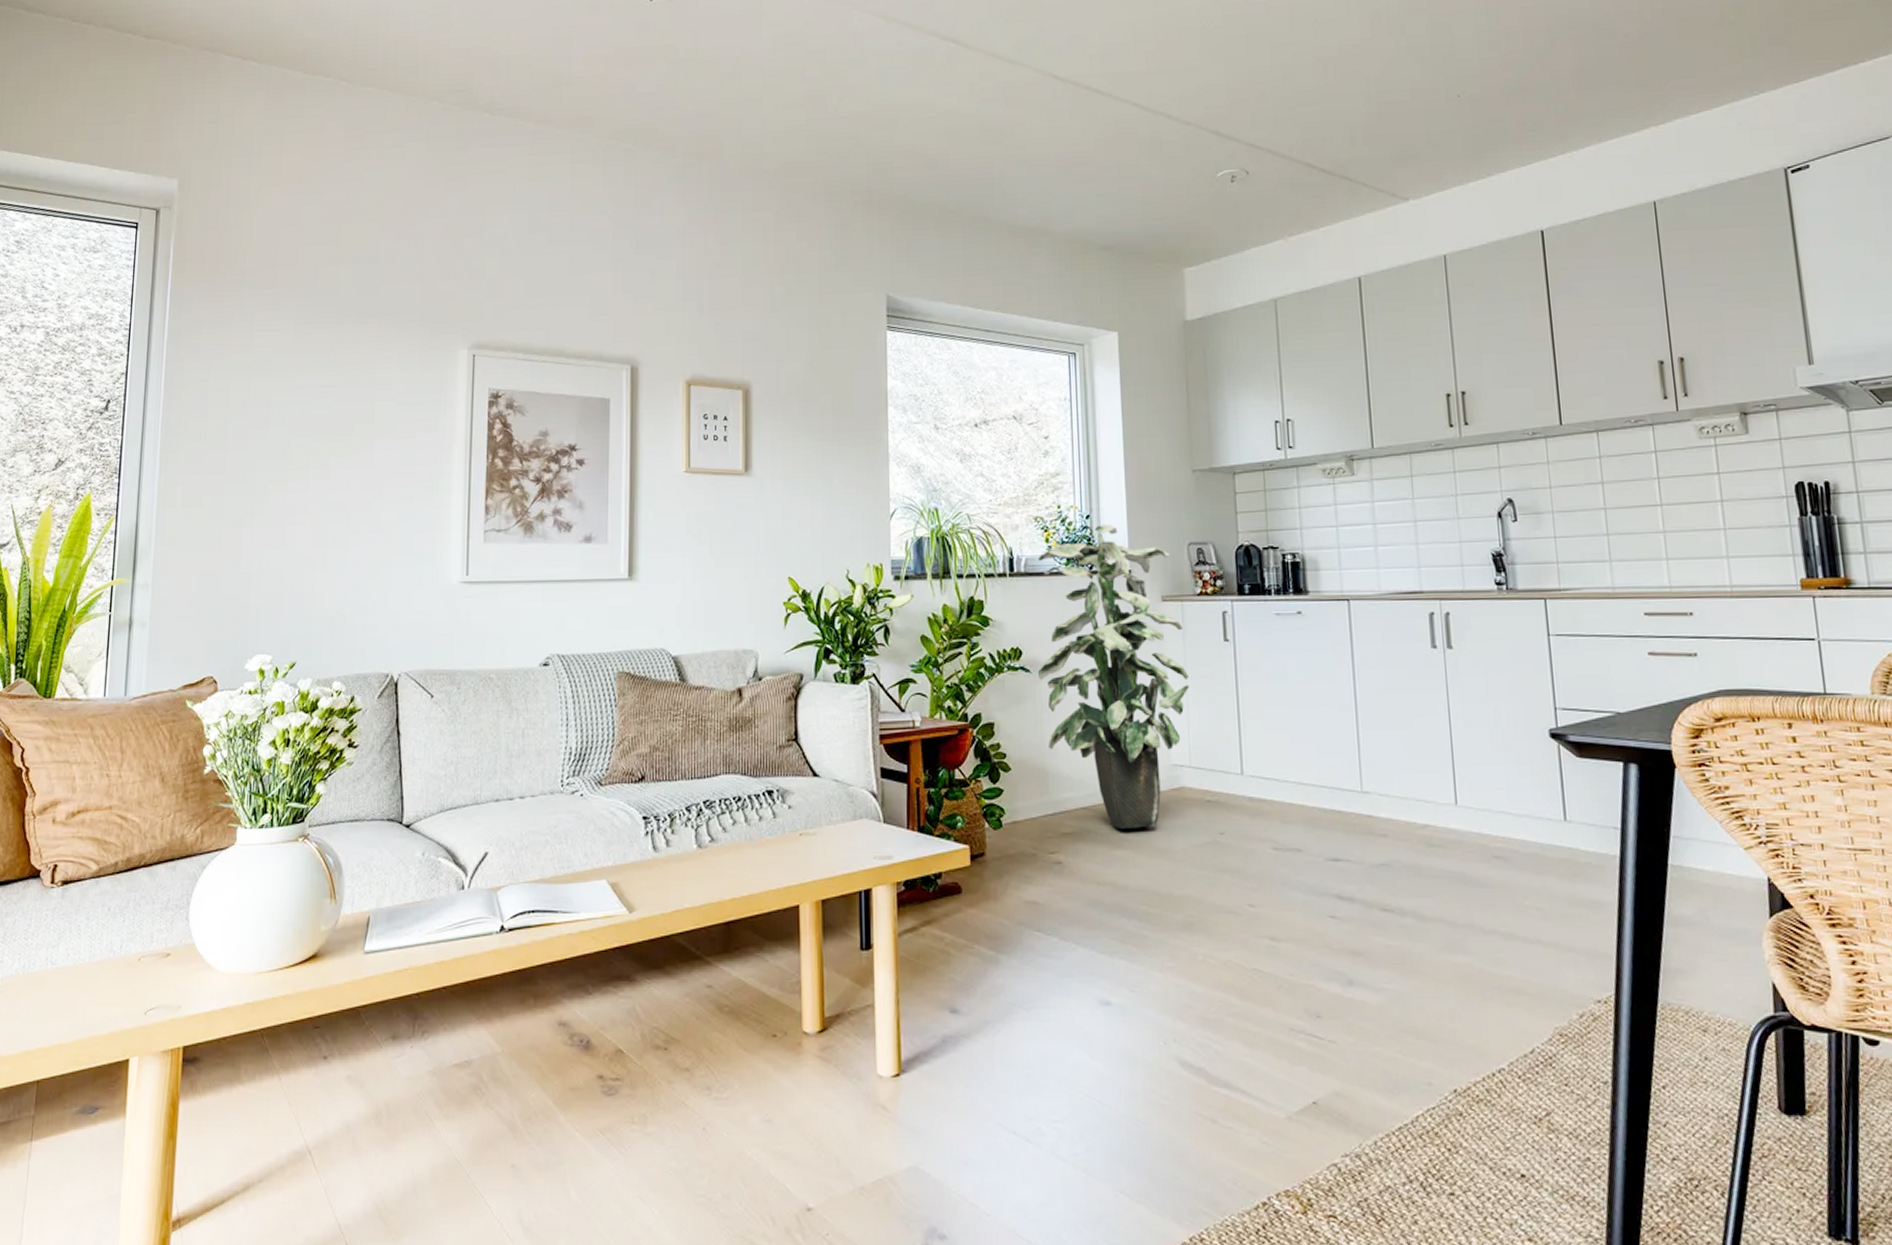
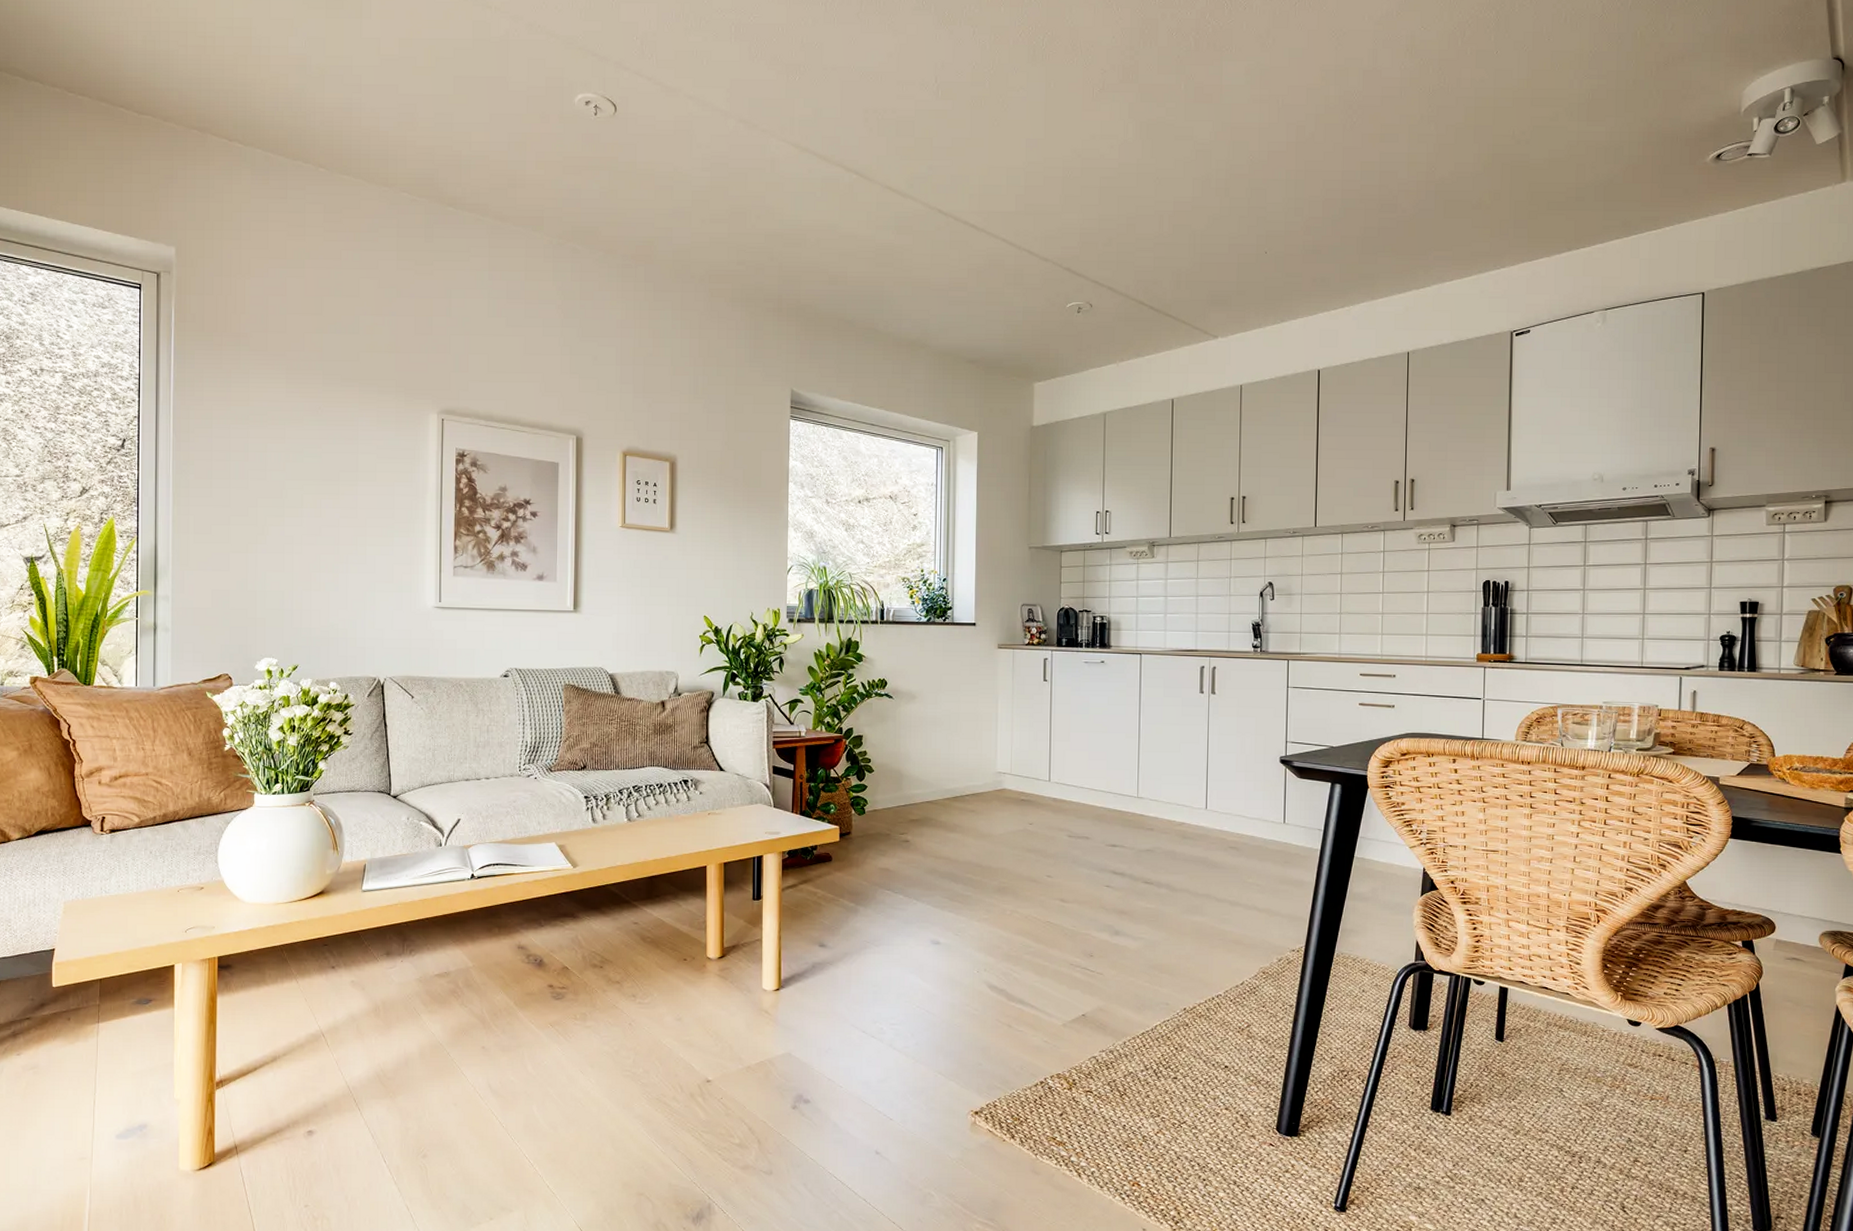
indoor plant: present [1037,524,1190,829] -> none [898,587,1015,818]

